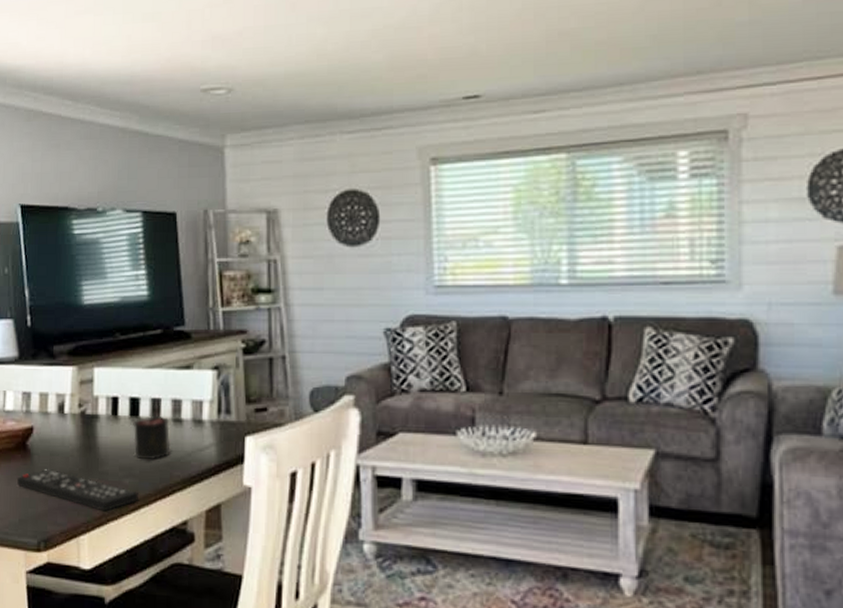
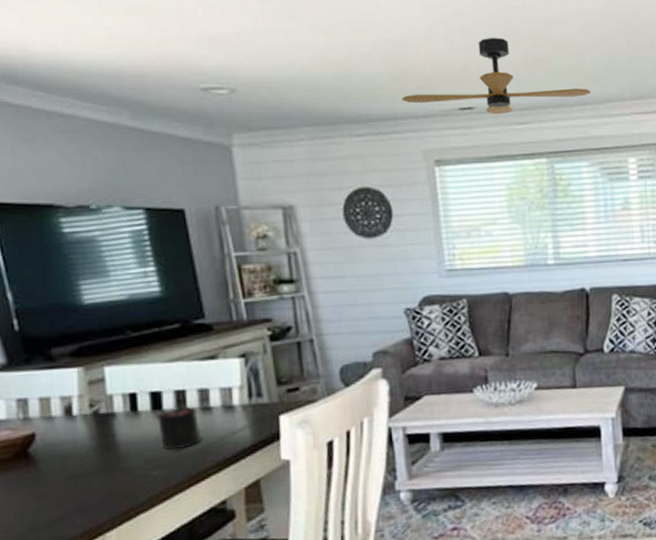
remote control: present [17,468,140,512] -> none [21,472,171,506]
ceiling fan: none [399,11,631,103] -> present [402,37,591,115]

